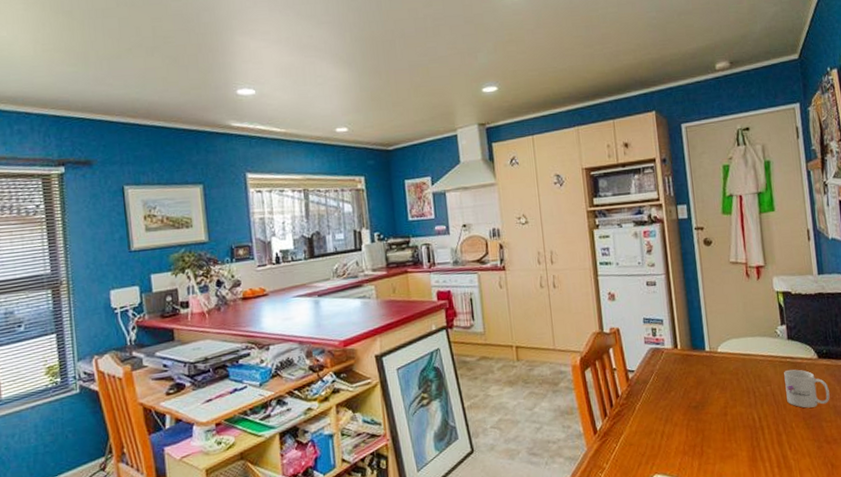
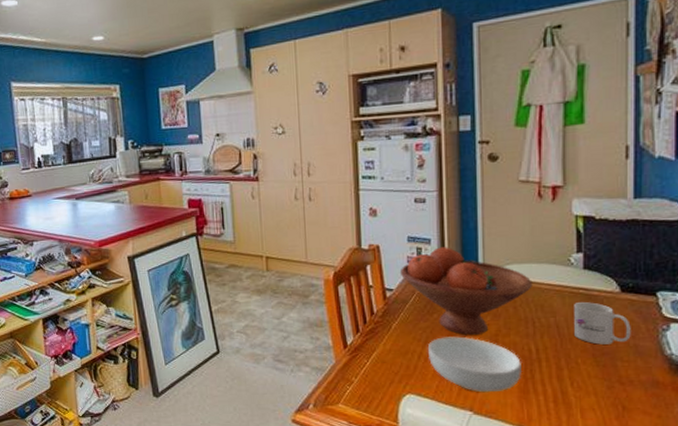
fruit bowl: none [639,326,750,410] -> present [400,247,533,336]
cereal bowl: none [668,411,750,466] -> present [427,336,523,393]

